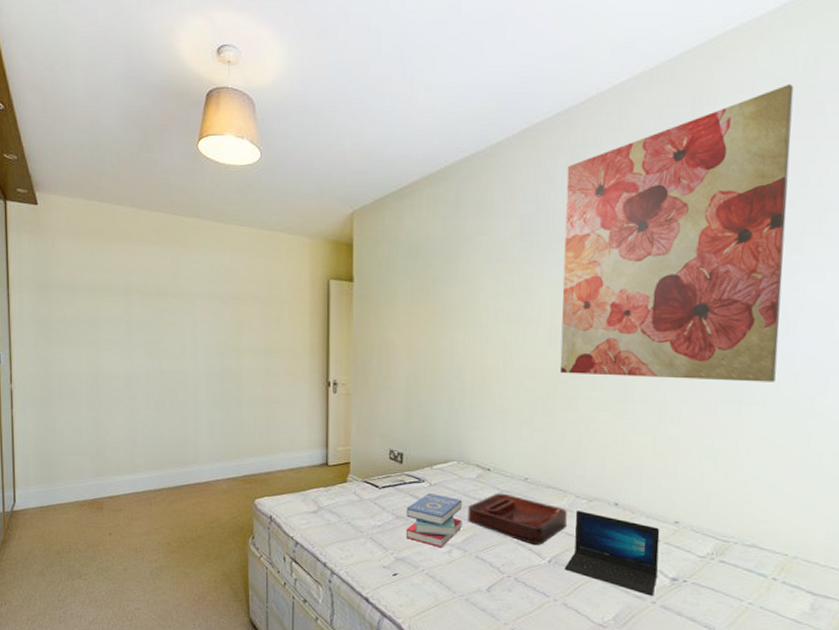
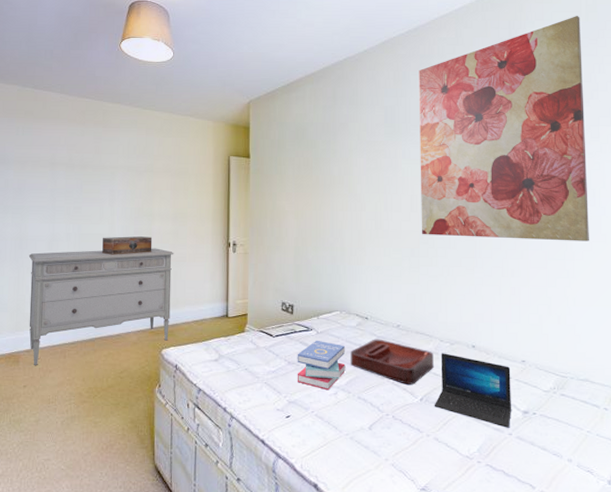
dresser: none [106,387,266,512] -> present [28,248,174,365]
decorative box: none [185,374,241,395] -> present [101,236,153,255]

